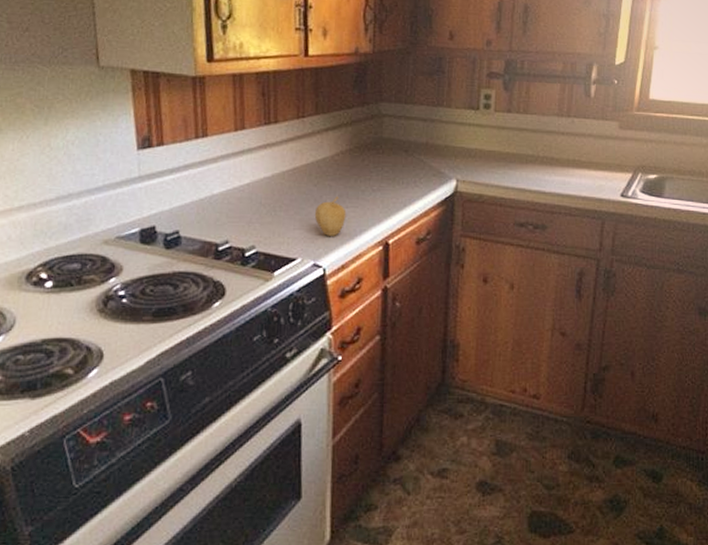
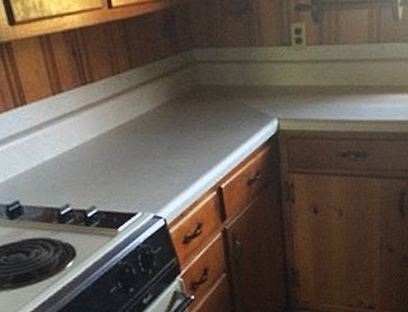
fruit: present [314,196,347,236] -> none [146,149,178,188]

